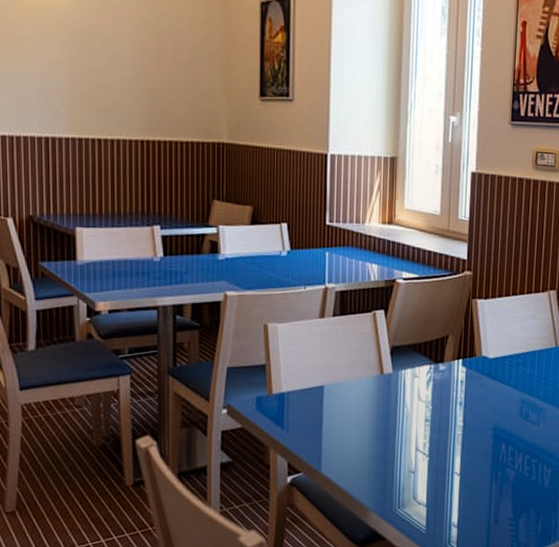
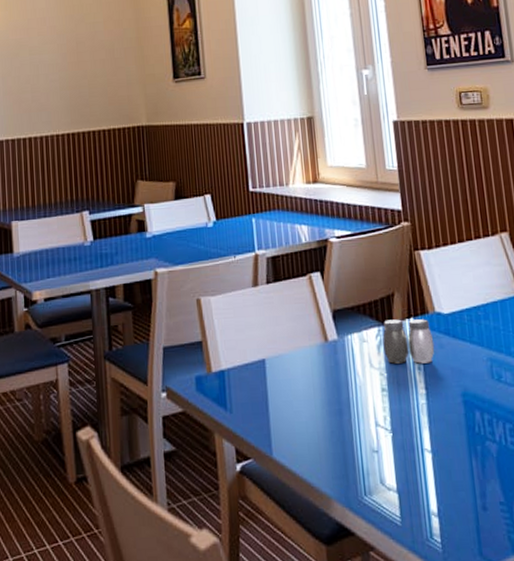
salt and pepper shaker: none [432,359,477,400] -> present [382,319,435,364]

